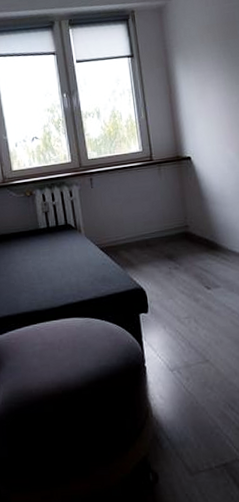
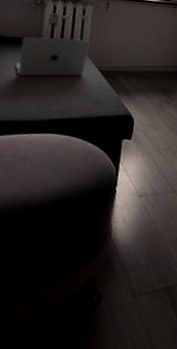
laptop: none [22,220,86,267] -> present [15,37,90,76]

